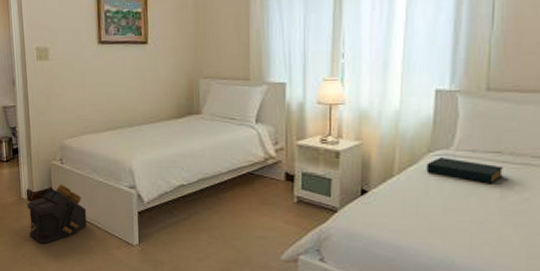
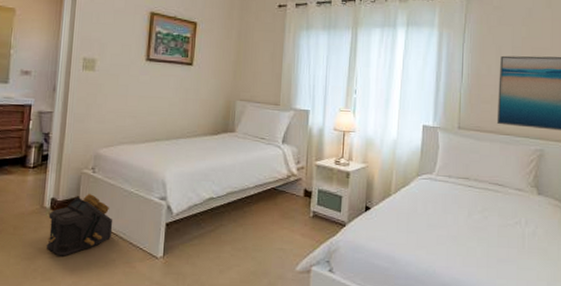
hardback book: present [426,158,503,184] -> none [415,181,470,205]

